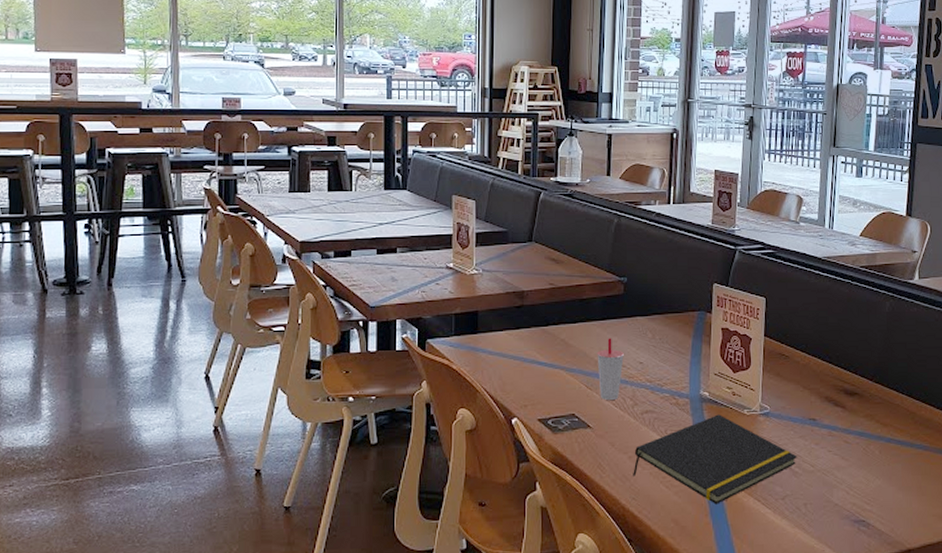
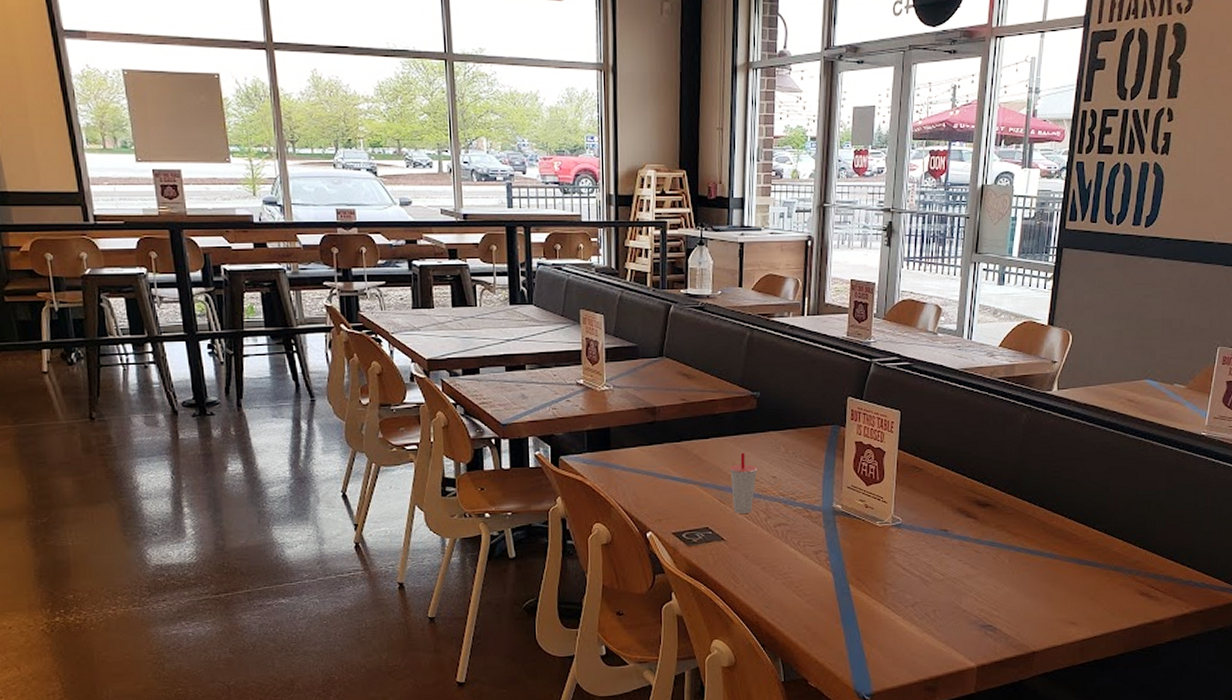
notepad: present [633,414,797,505] -> none [766,526,928,612]

